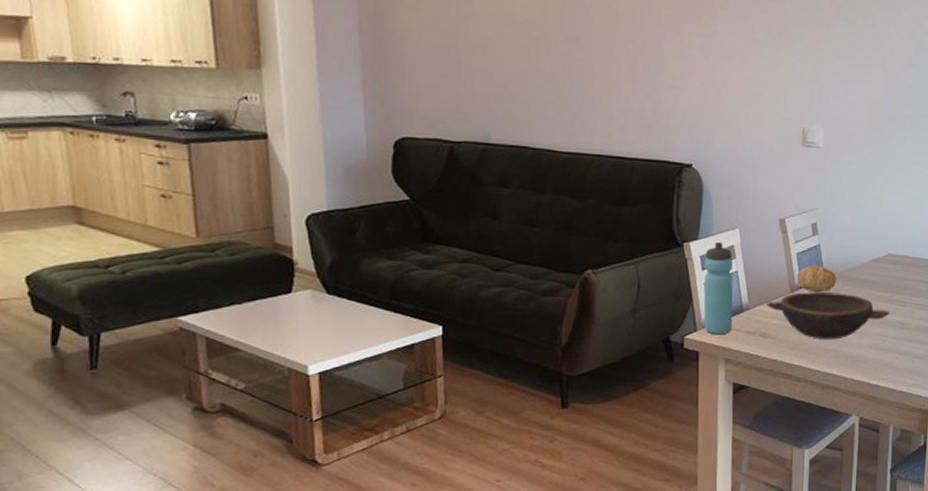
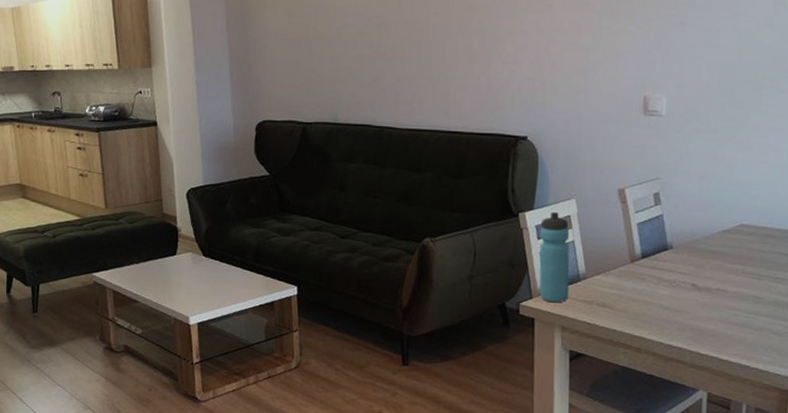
bowl: present [767,292,890,339] -> none [605,263,743,312]
fruit: present [797,266,836,292] -> none [637,236,681,263]

